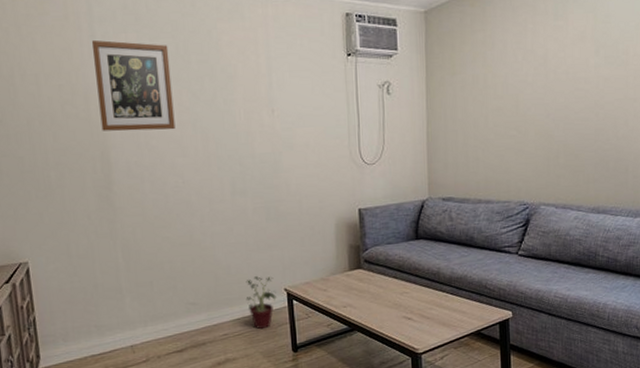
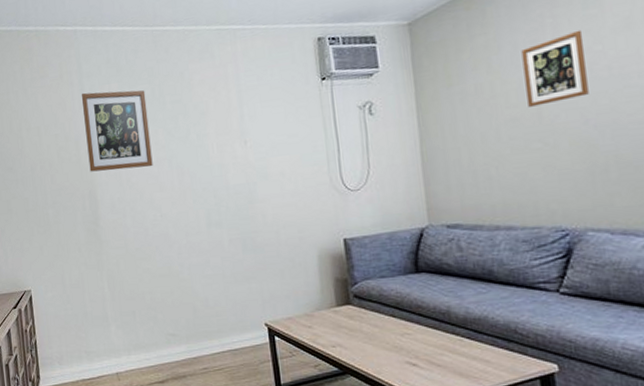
potted plant: present [245,276,276,330] -> none [224,309,257,366]
picture frame: none [509,37,553,99] -> present [521,30,589,107]

